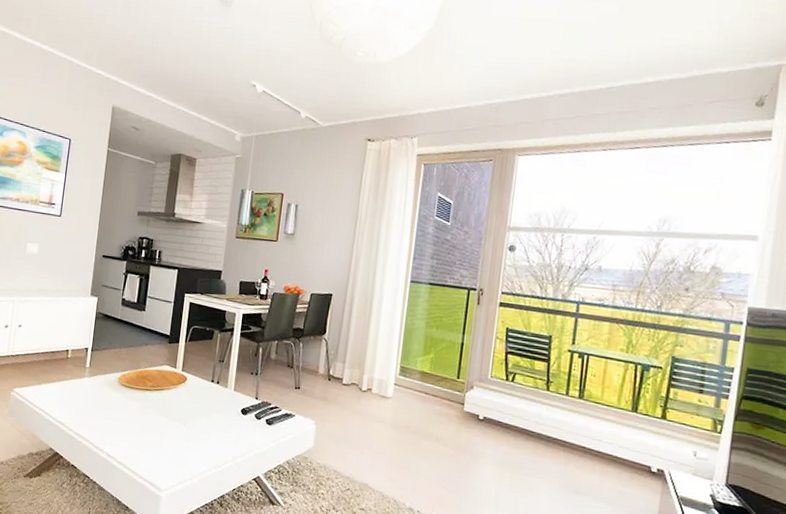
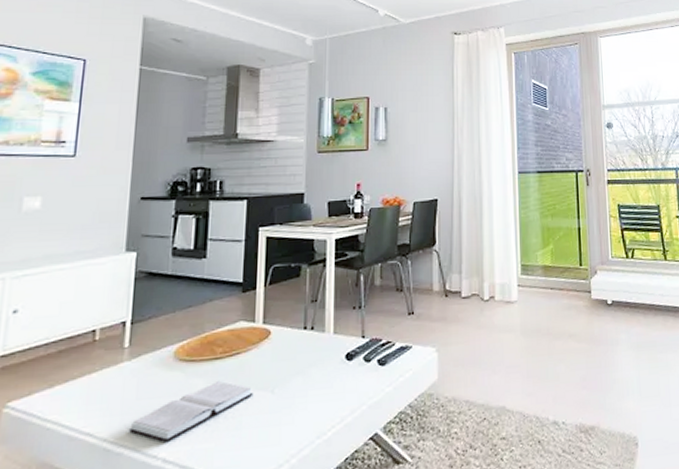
hardback book: none [86,407,171,442] -> present [129,381,254,442]

